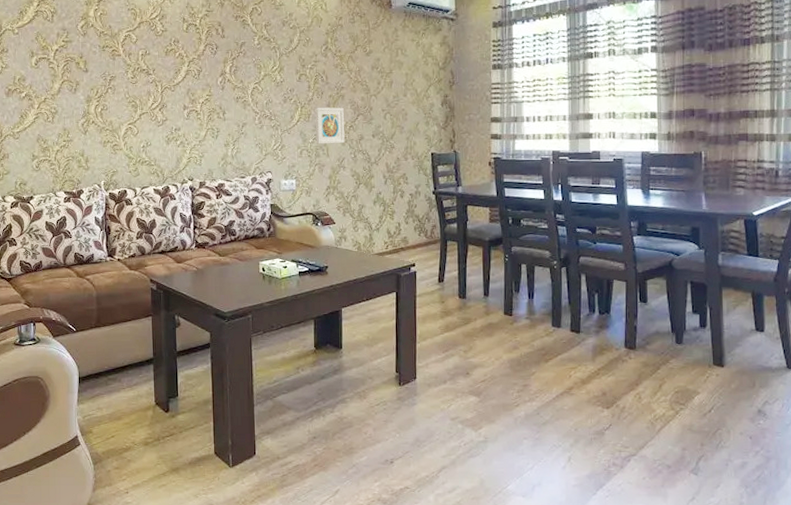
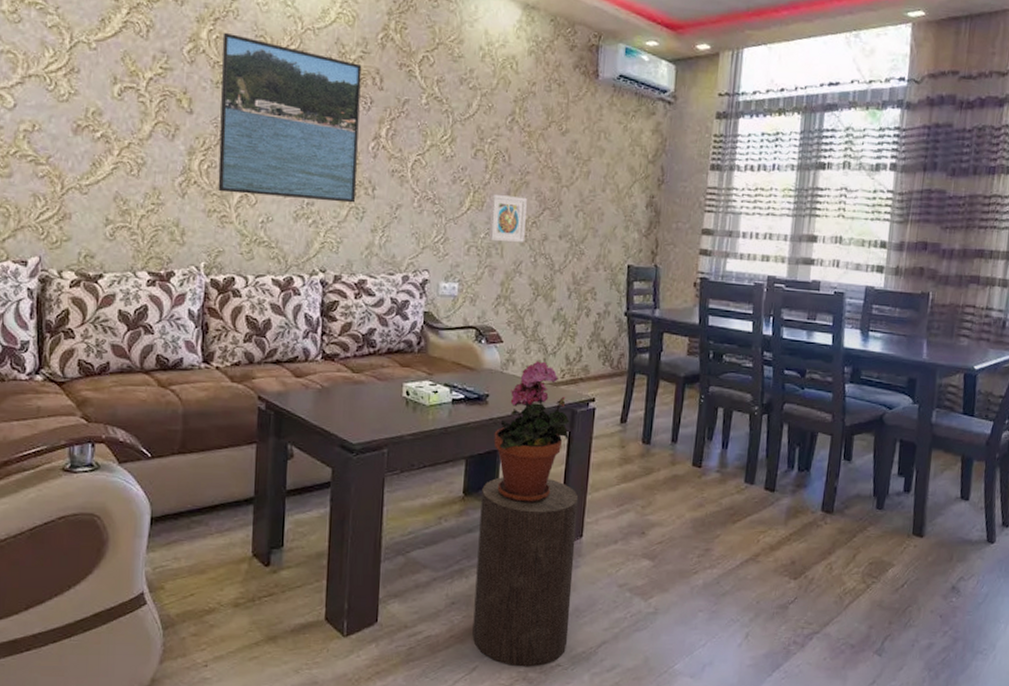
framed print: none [105,9,211,127] -> present [218,32,362,203]
stool: none [329,332,413,490] -> present [472,477,579,667]
potted plant: none [335,236,397,353] -> present [494,361,570,504]

